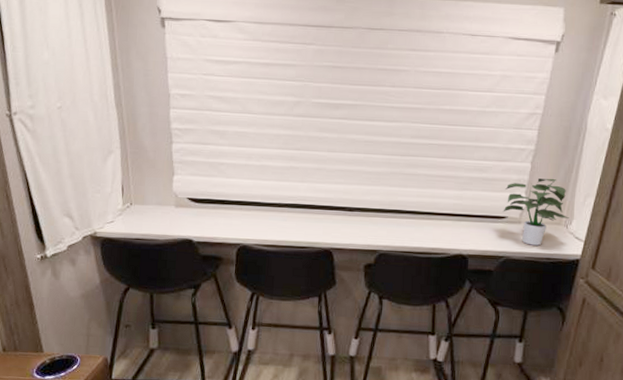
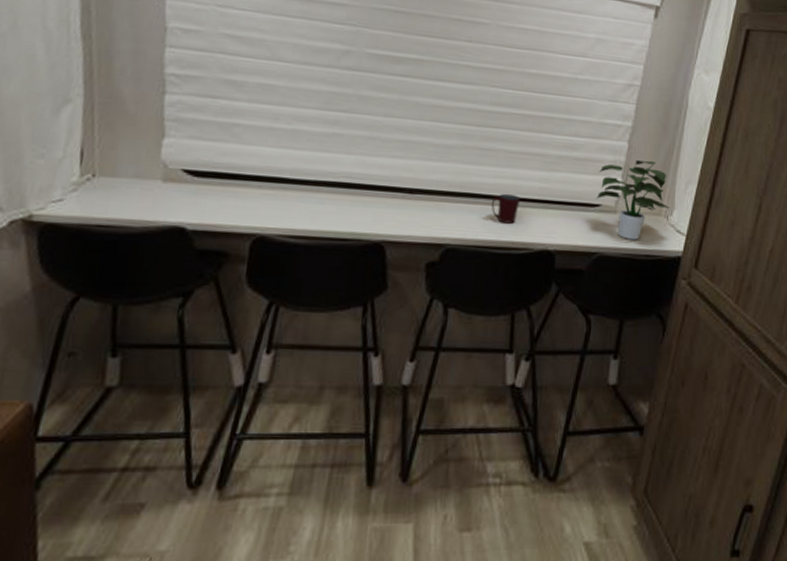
mug: none [415,209,437,234] -> present [492,193,520,224]

